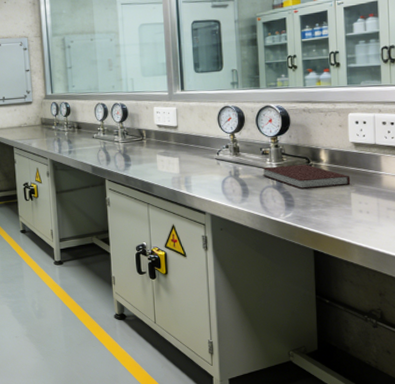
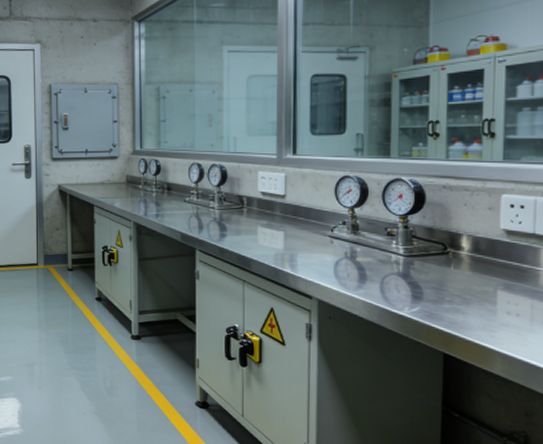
notebook: present [262,164,351,190] -> none [386,250,498,281]

